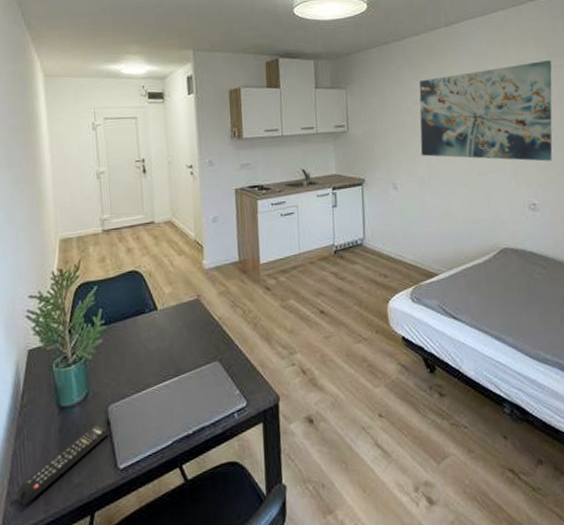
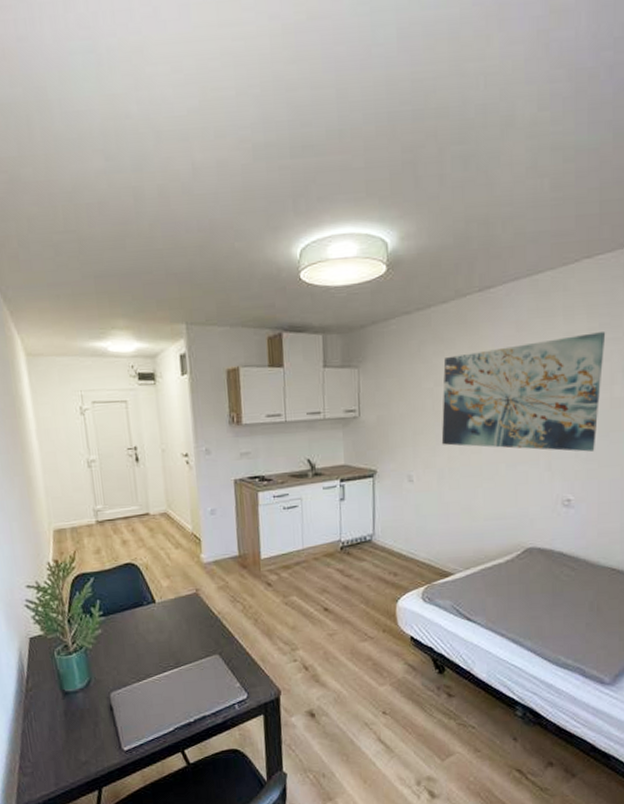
remote control: present [16,425,110,506] -> none [28,710,113,779]

